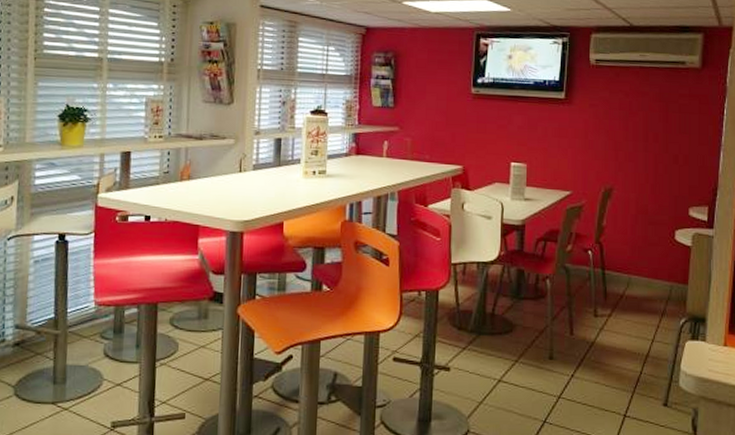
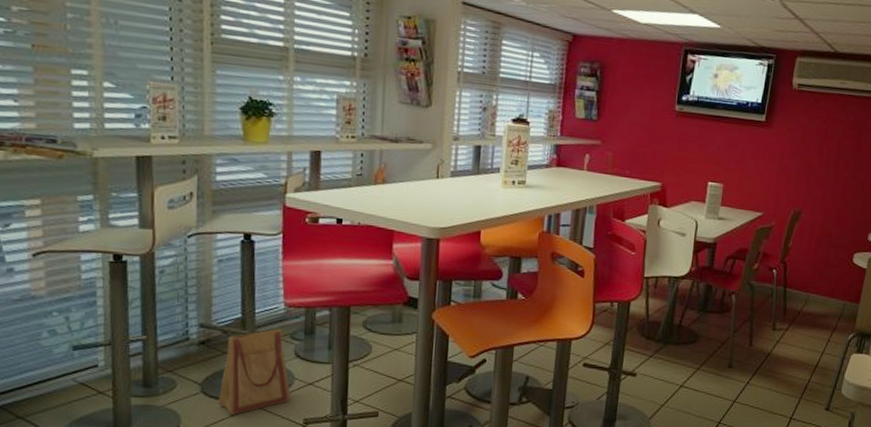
shopping bag: none [30,328,100,420] -> present [219,328,292,416]

